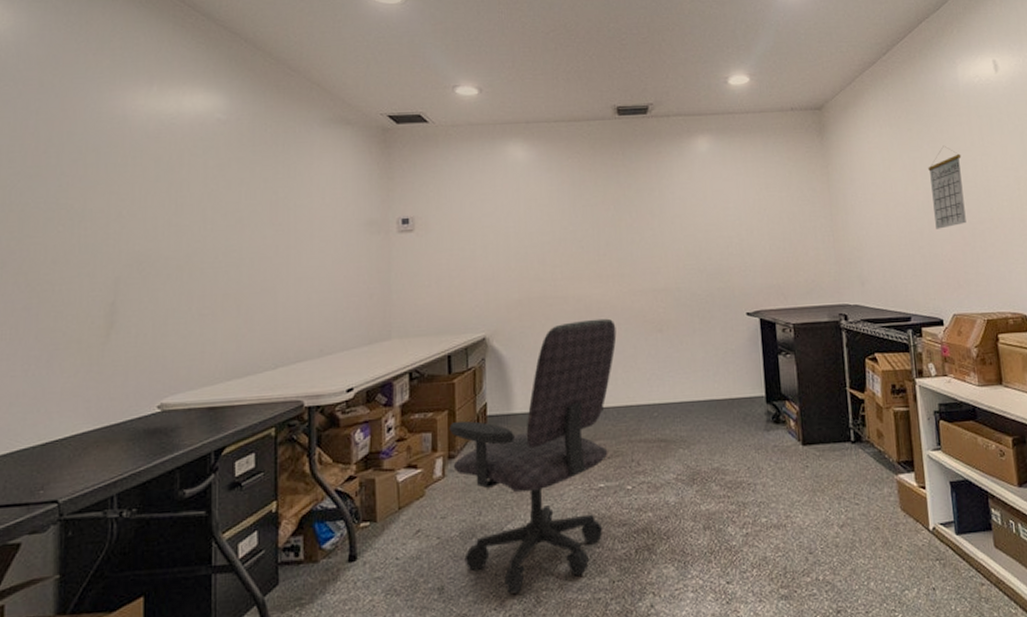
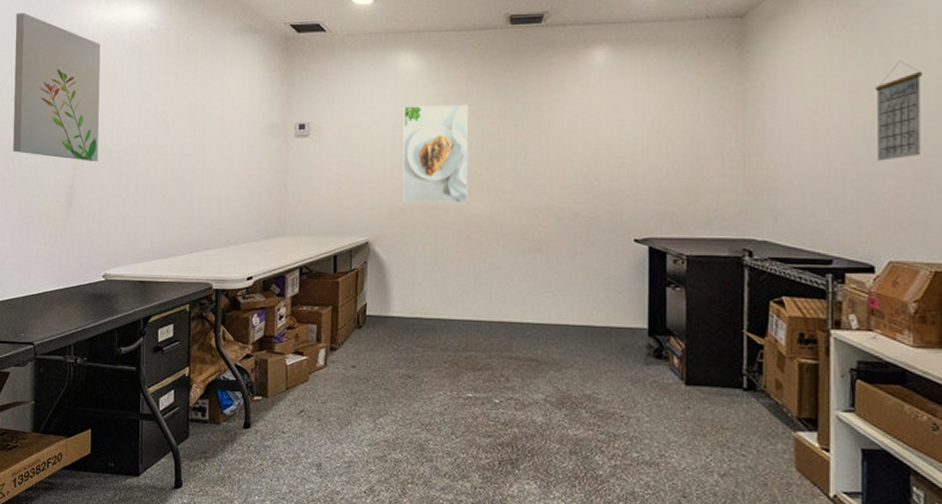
wall art: none [27,101,152,273] -> present [13,12,101,161]
office chair: present [449,318,617,595] -> none [332,232,494,483]
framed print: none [516,192,587,294] -> present [402,104,469,203]

